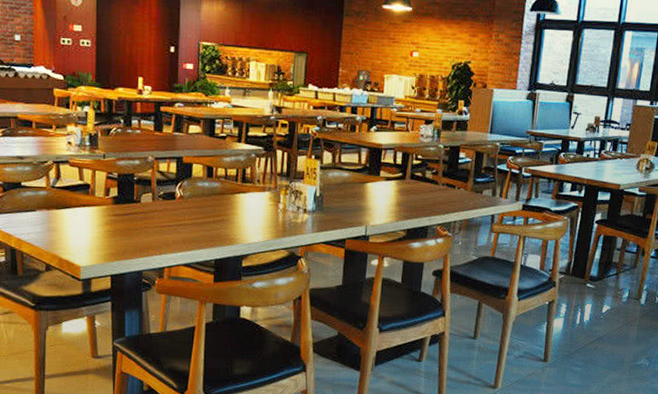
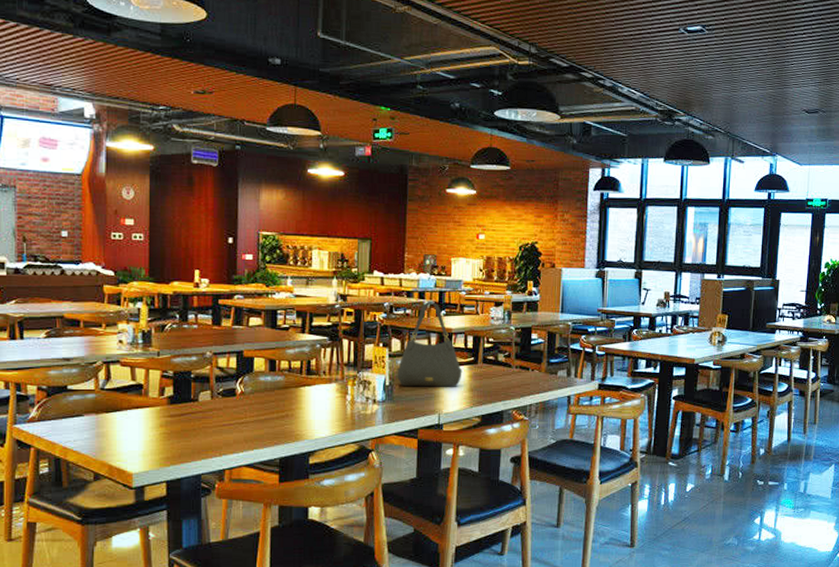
handbag: none [326,116,391,201] -> present [396,301,463,387]

